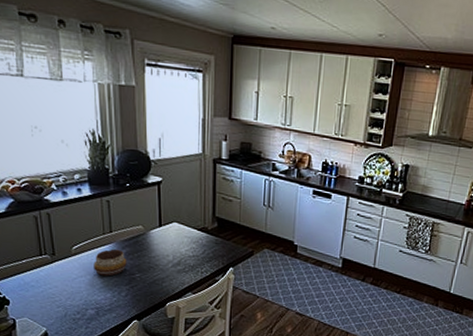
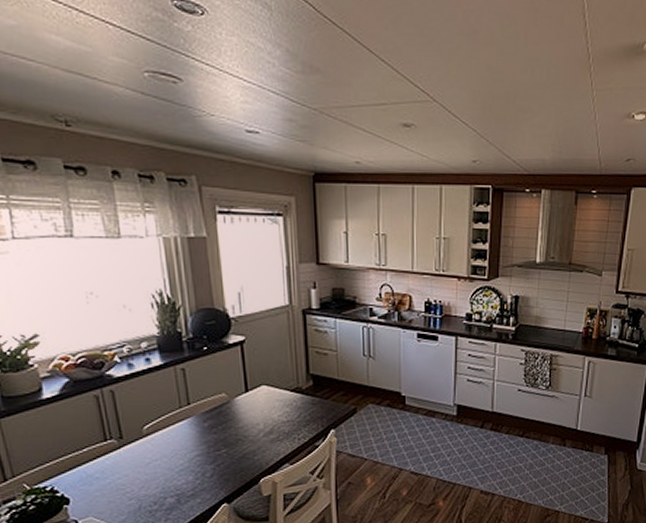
decorative bowl: present [93,249,127,277] -> none [170,423,210,457]

